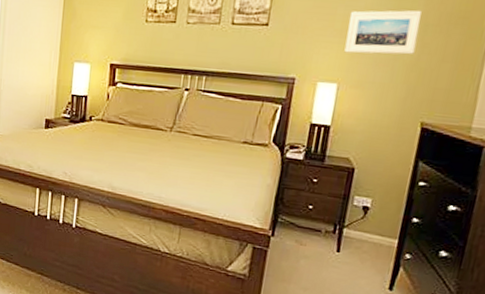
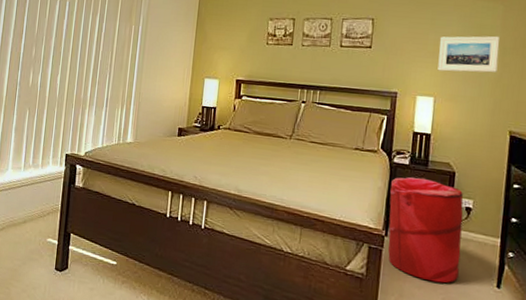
laundry hamper: none [273,173,362,285] -> present [388,177,464,283]

